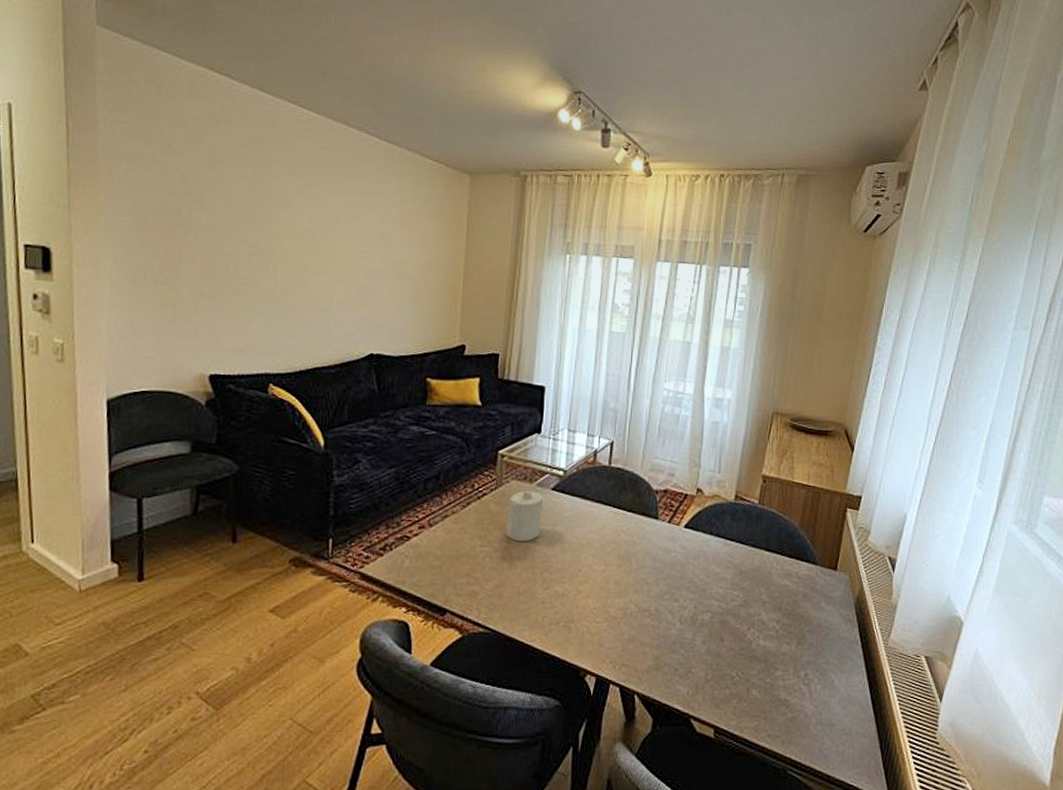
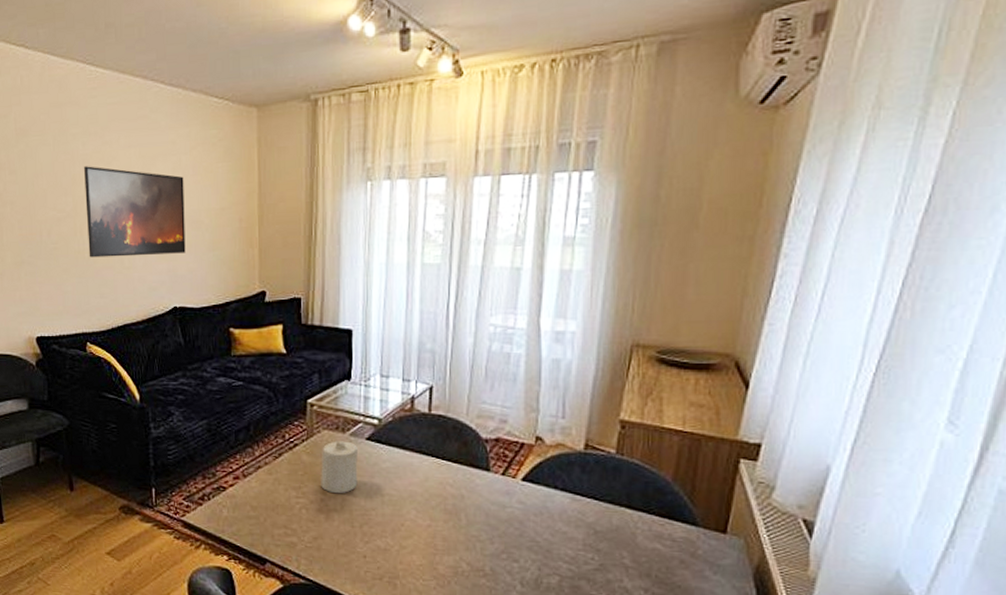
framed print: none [281,205,392,302] -> present [84,166,186,258]

